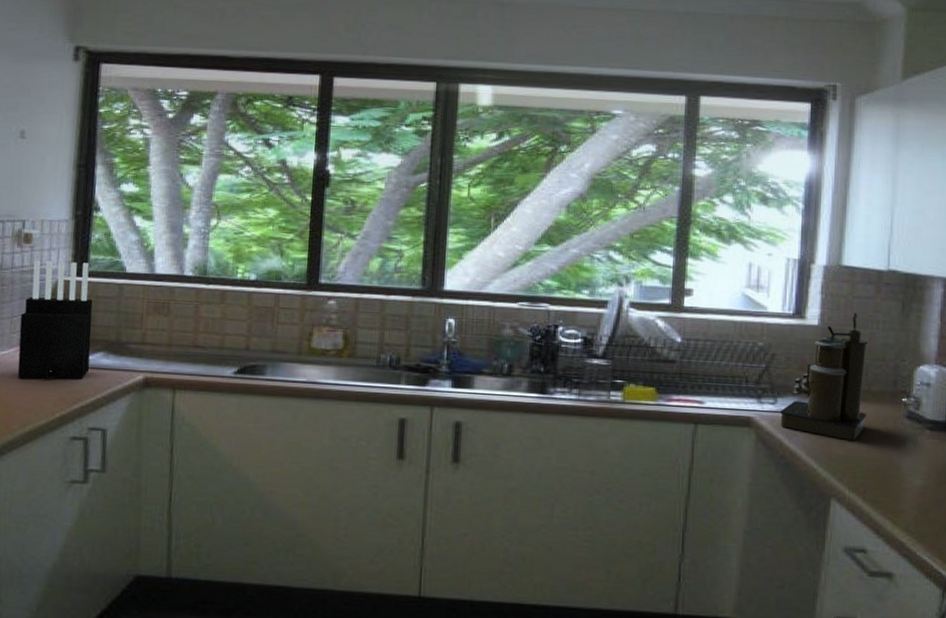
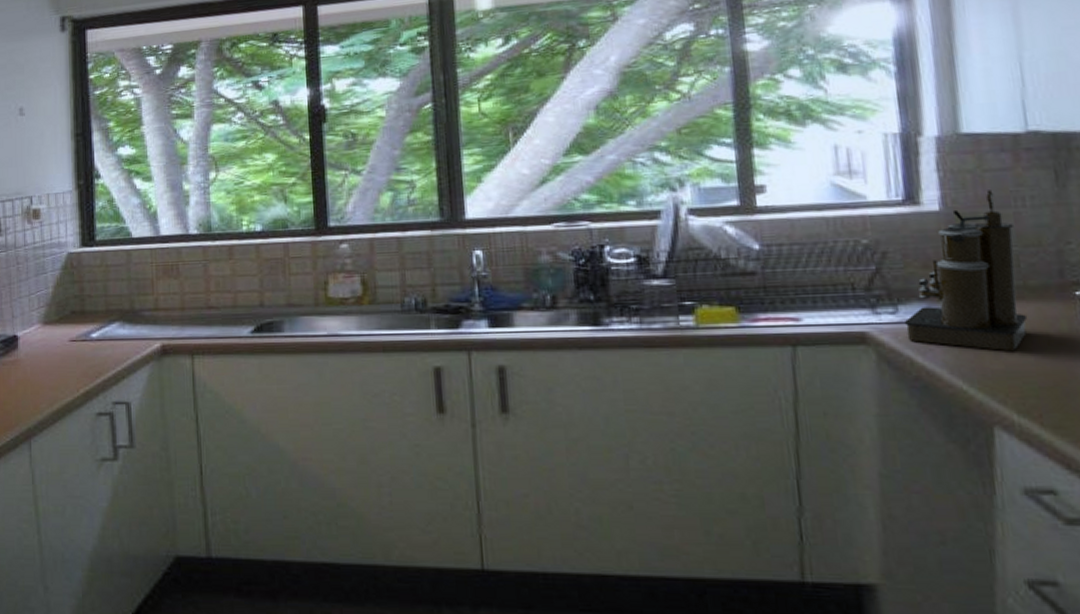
knife block: present [17,260,93,380] -> none [38,232,108,357]

